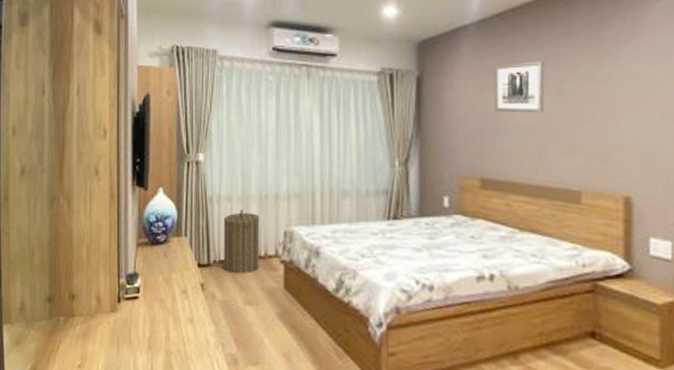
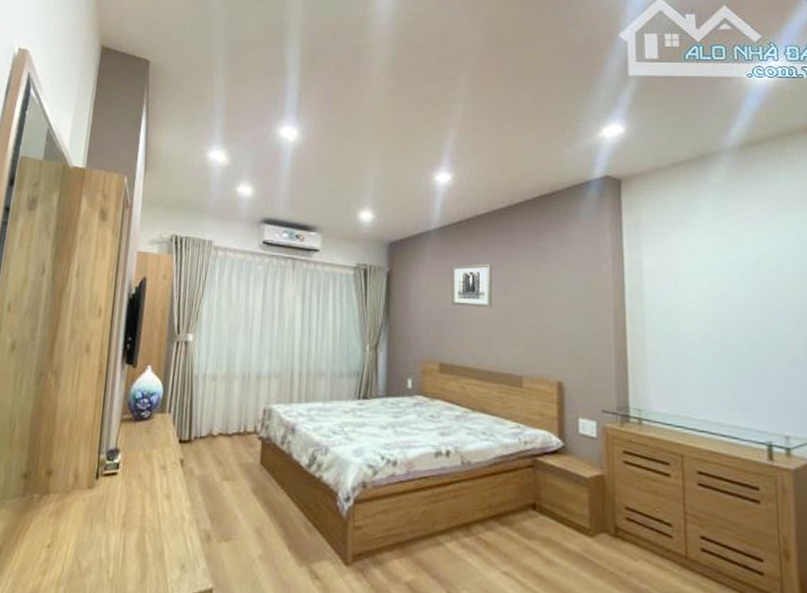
laundry hamper: present [223,209,260,274] -> none [204,387,242,450]

